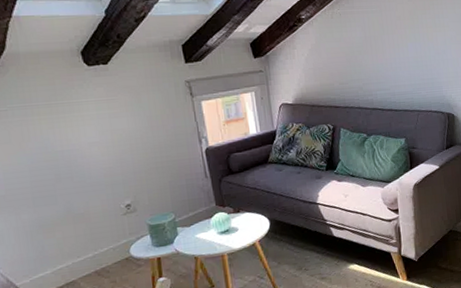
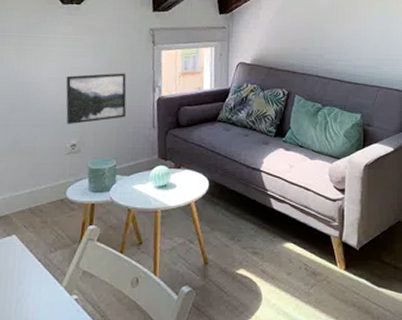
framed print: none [107,128,176,187] -> present [65,73,127,125]

